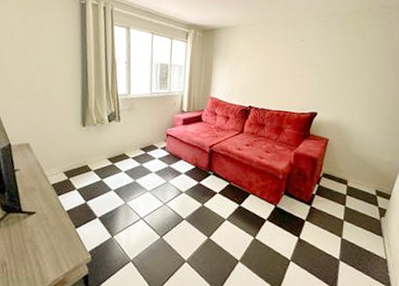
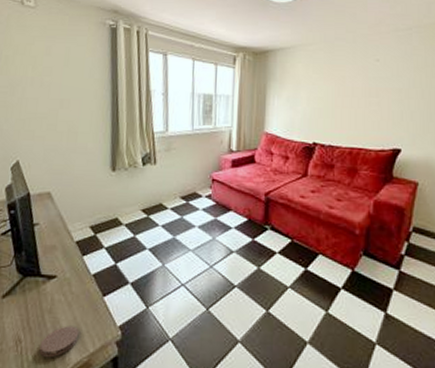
coaster: none [22,252,56,277] -> present [39,326,79,358]

